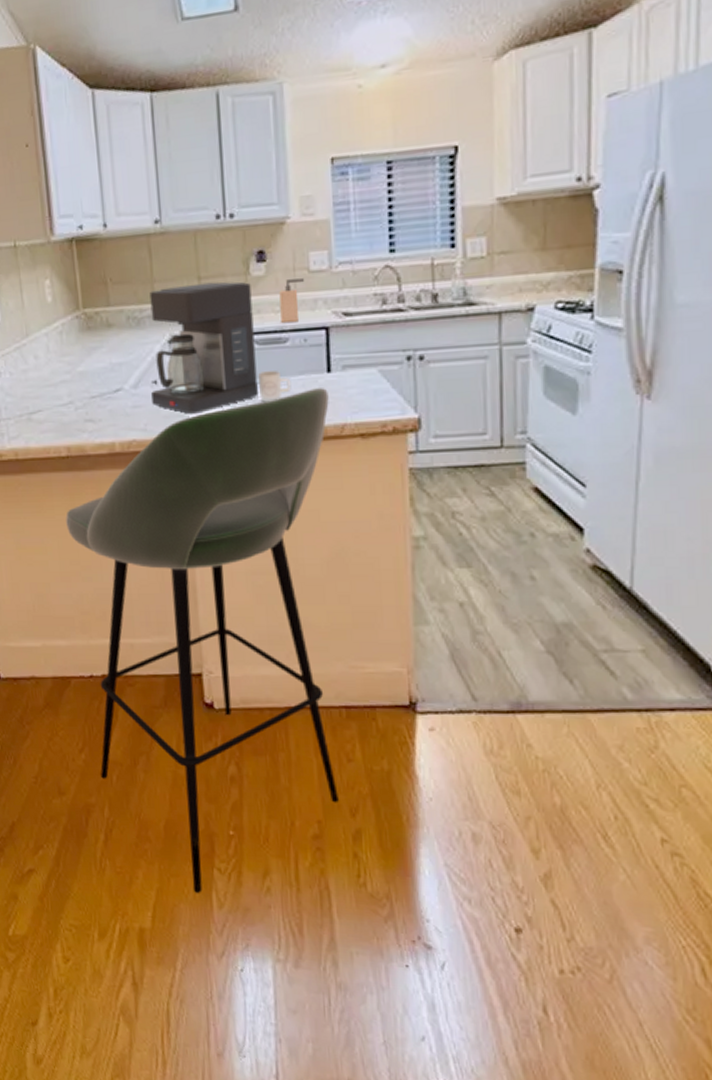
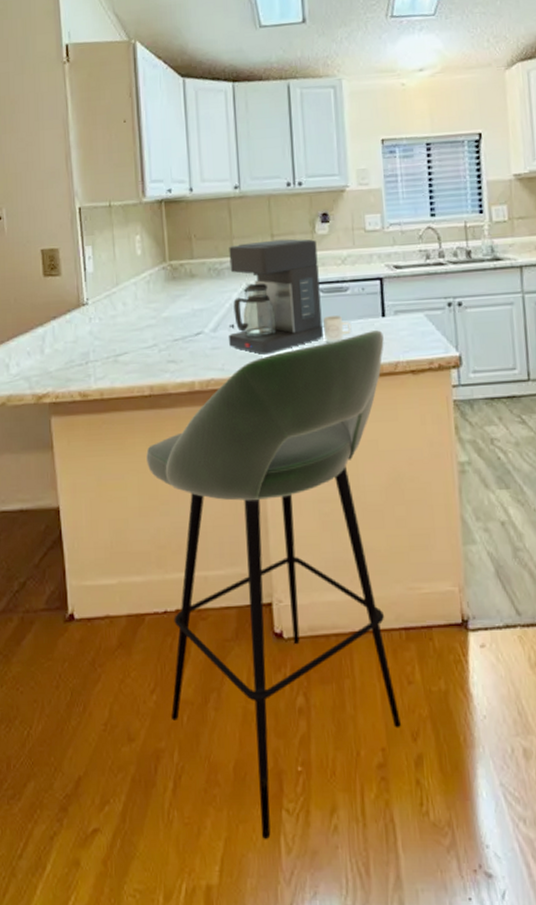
soap dispenser: present [279,278,305,323] -> none [340,237,362,274]

